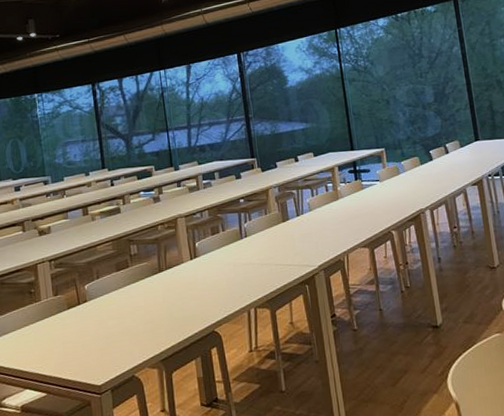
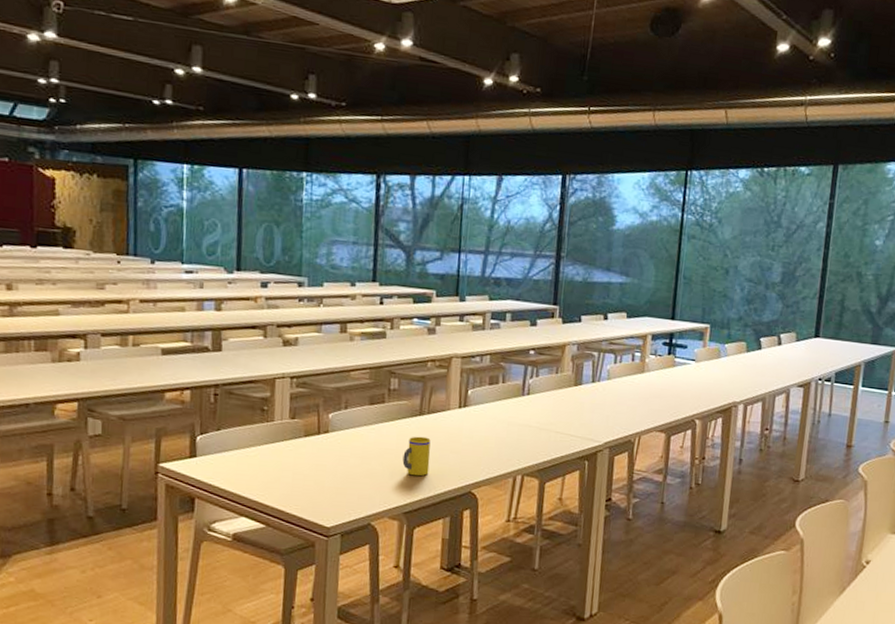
mug: none [151,290,176,326] -> present [402,436,431,477]

